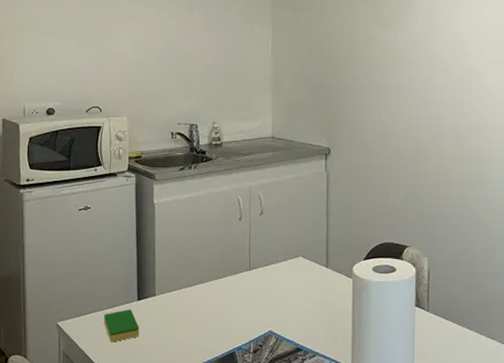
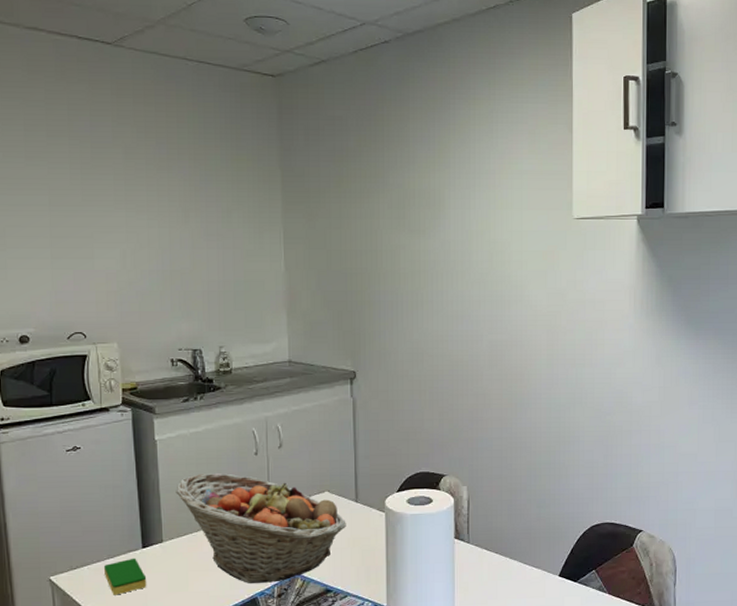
fruit basket: none [169,235,317,339] -> present [176,473,346,583]

